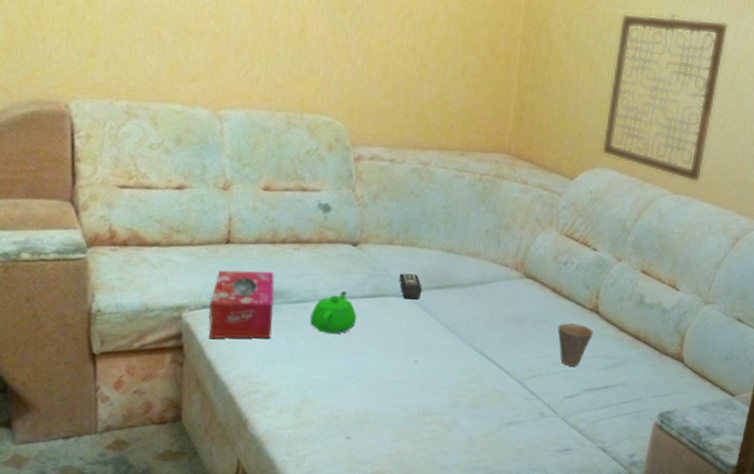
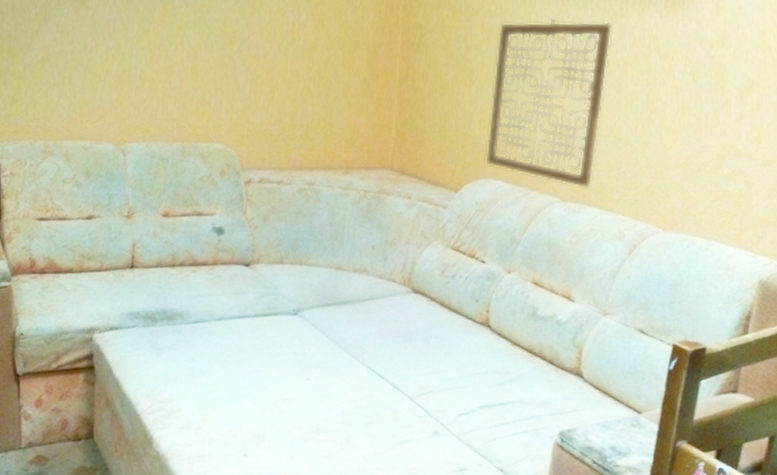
tissue box: present [208,270,275,339] -> none [116,293,174,359]
teapot: present [310,291,357,334] -> none [207,311,251,353]
remote control: present [399,273,422,300] -> none [290,291,312,317]
cup: present [557,323,593,366] -> none [448,338,485,382]

